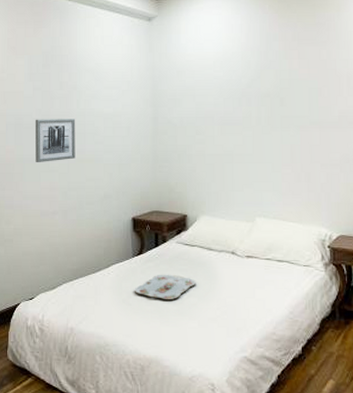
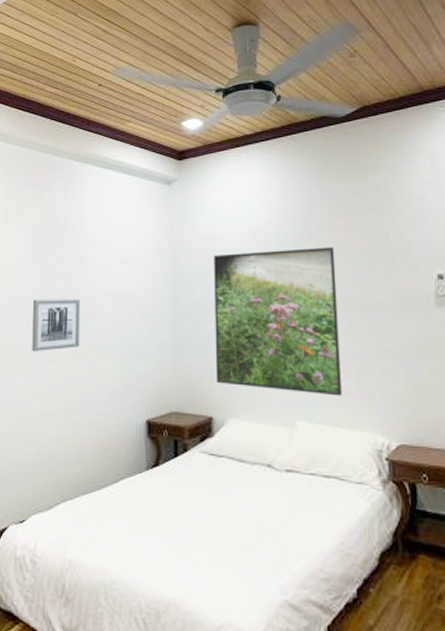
serving tray: present [135,274,196,299] -> none [149,491,224,525]
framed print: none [188,74,294,197] -> present [214,247,343,396]

